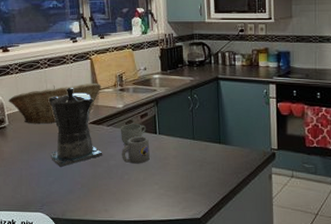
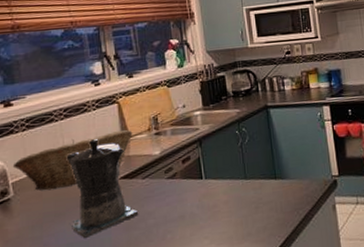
mug: present [120,124,147,147] -> none [158,170,190,199]
mug: present [122,136,150,164] -> none [162,184,196,219]

